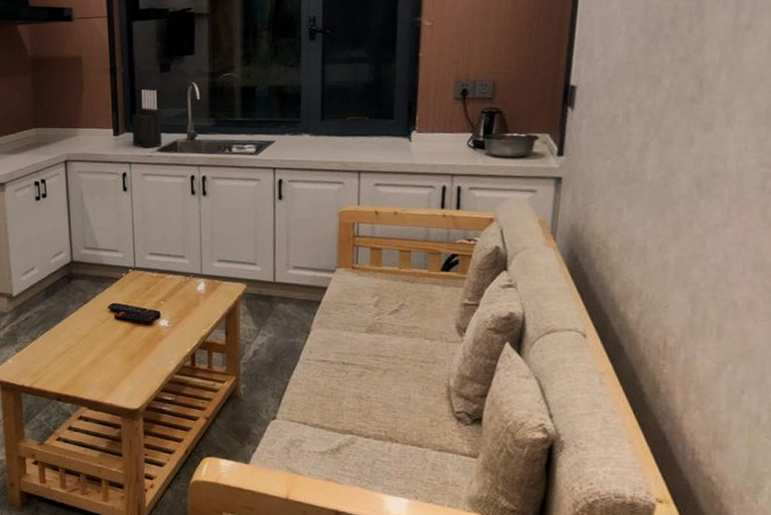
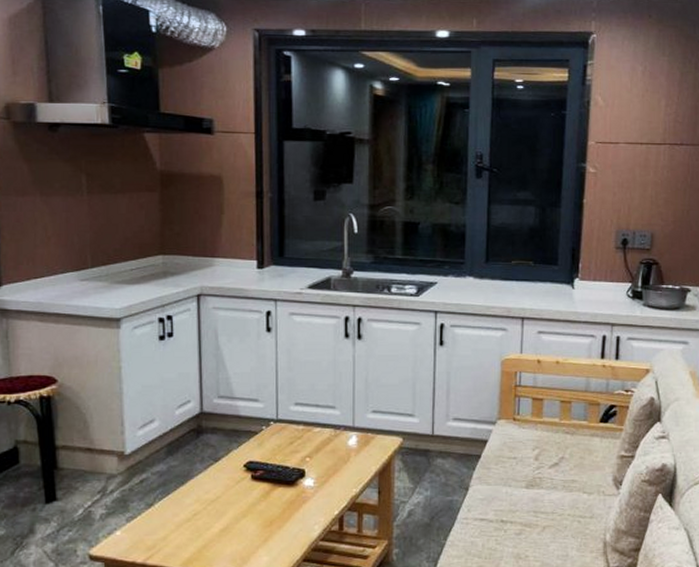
knife block: present [132,89,162,148] -> none [279,218,314,284]

